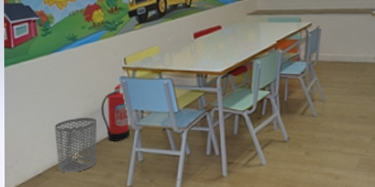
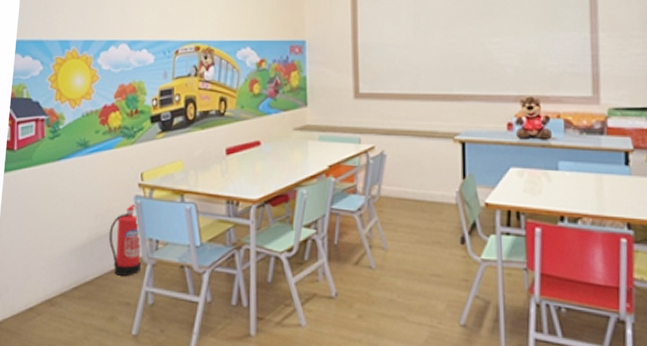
waste bin: present [55,117,97,173] -> none [53,242,103,310]

